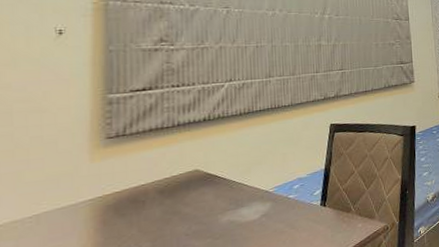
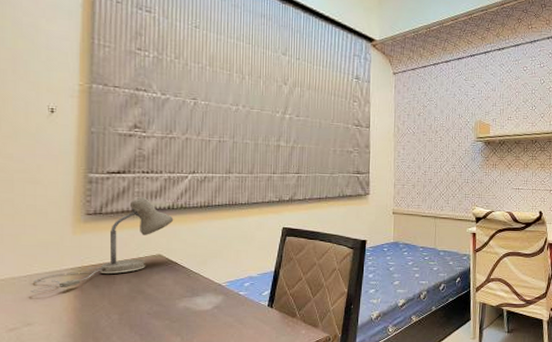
desk lamp: none [38,112,211,235] -> present [31,197,174,293]

